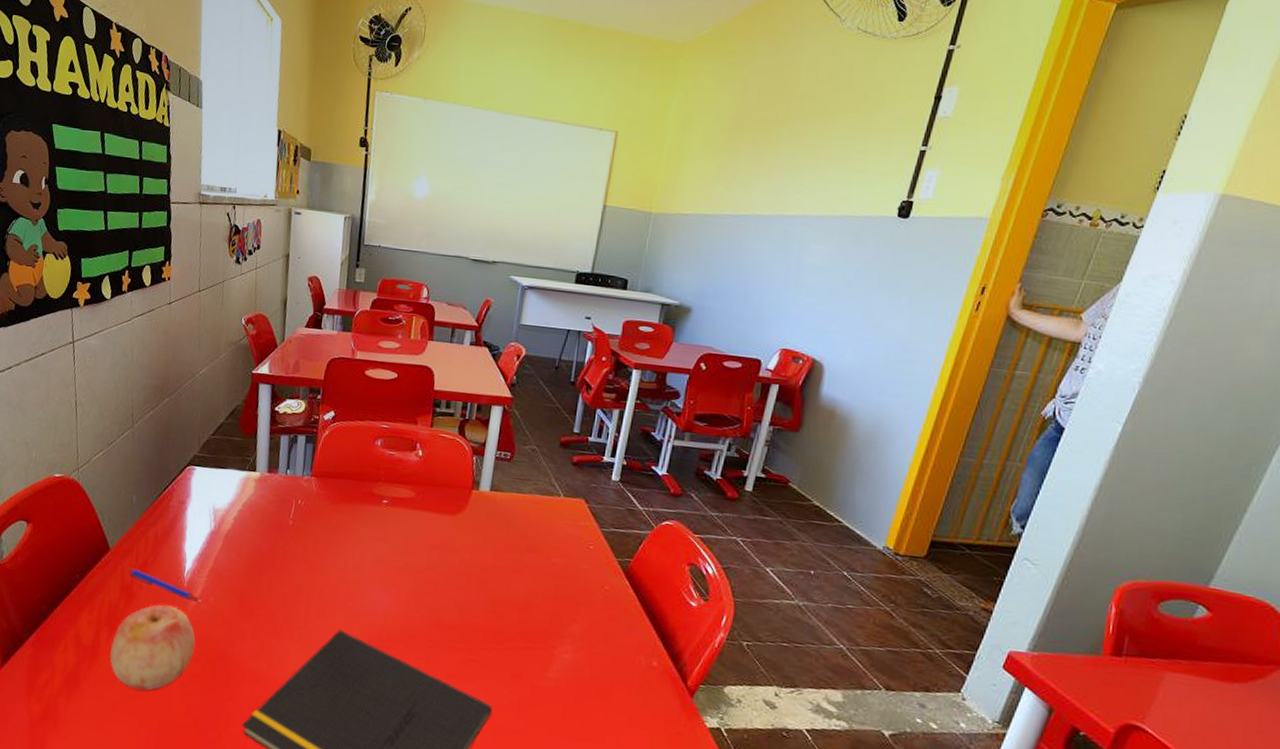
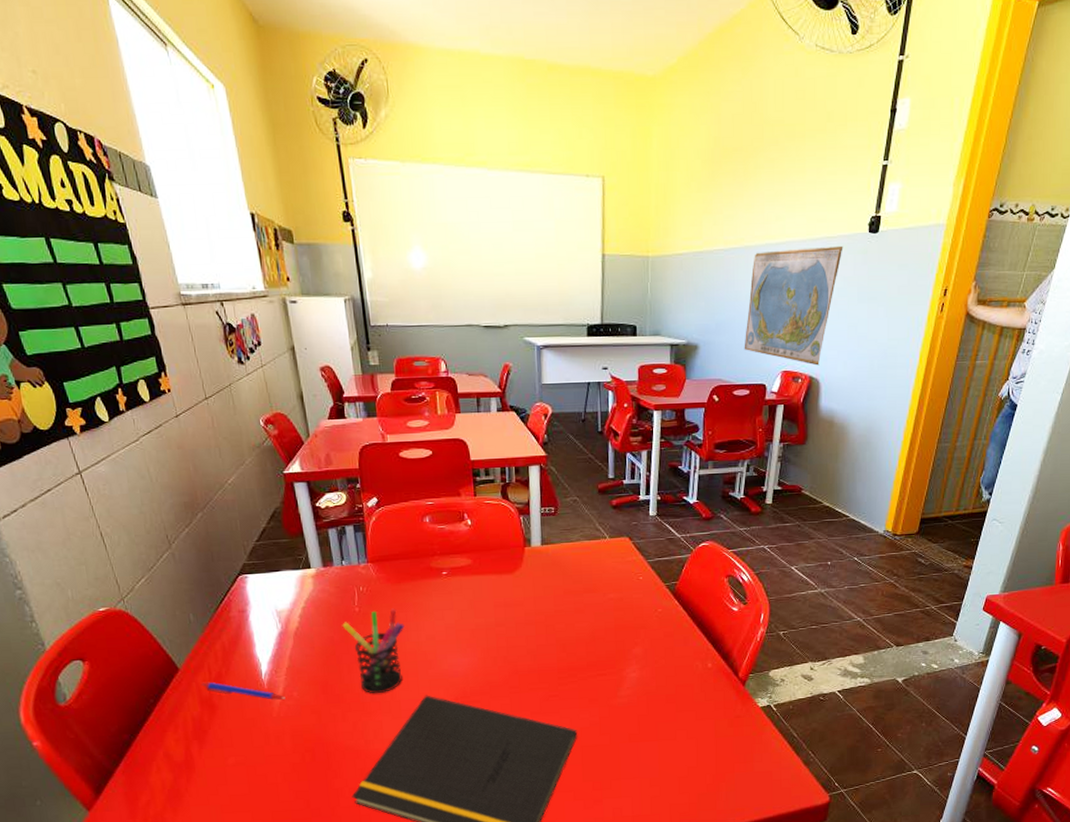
apple: present [110,604,196,692] -> none [205,708,290,791]
pen holder: none [272,527,334,618] -> present [342,608,404,694]
world map: none [741,222,867,349] -> present [744,245,843,366]

